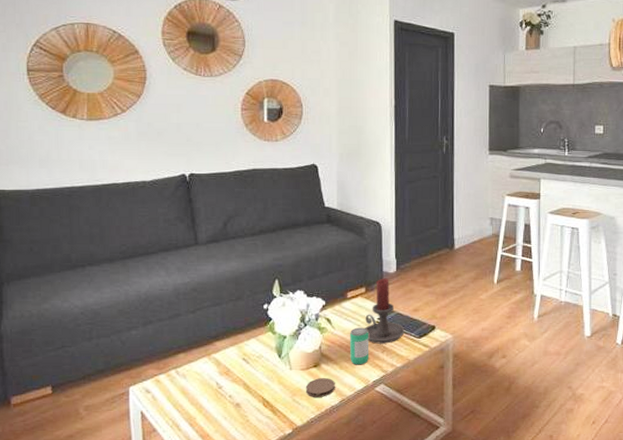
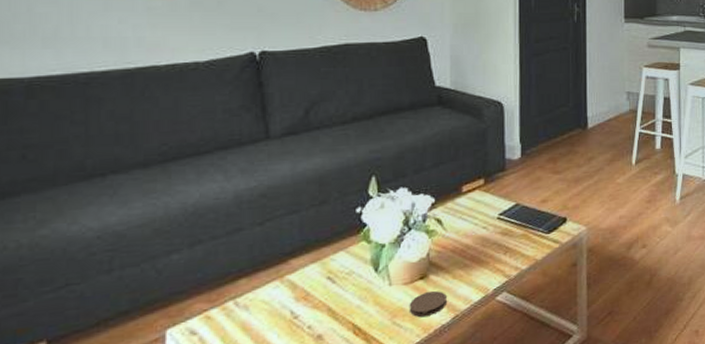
beverage can: present [349,327,369,365] -> none [464,226,489,272]
candle holder: present [365,278,405,344] -> none [484,166,531,245]

